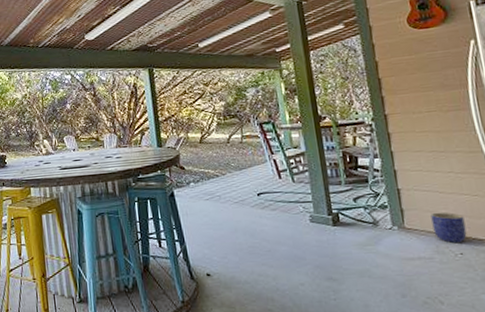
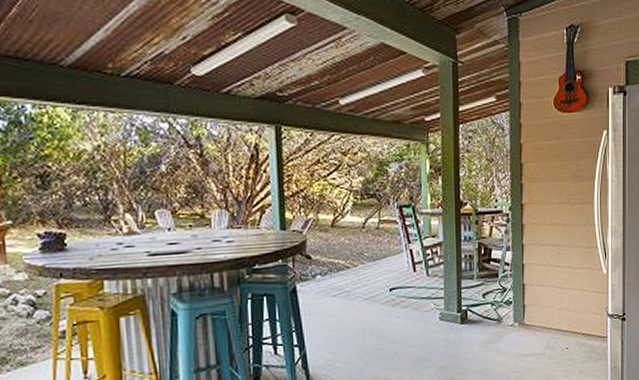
planter: present [430,212,467,244] -> none [547,307,574,338]

